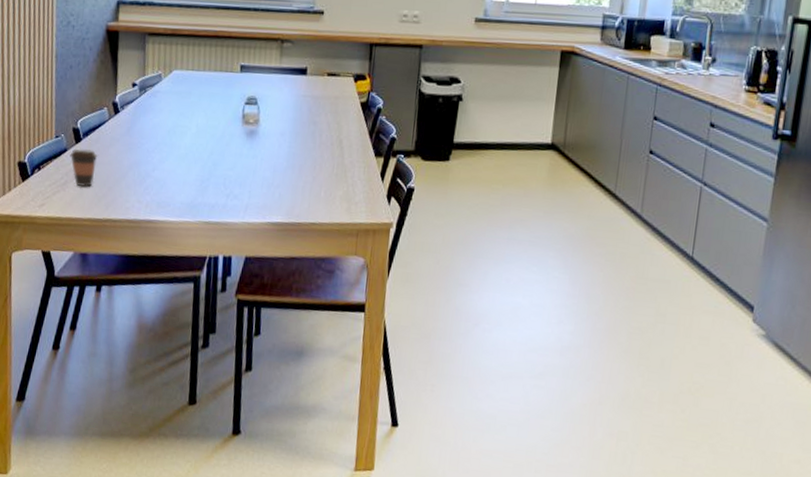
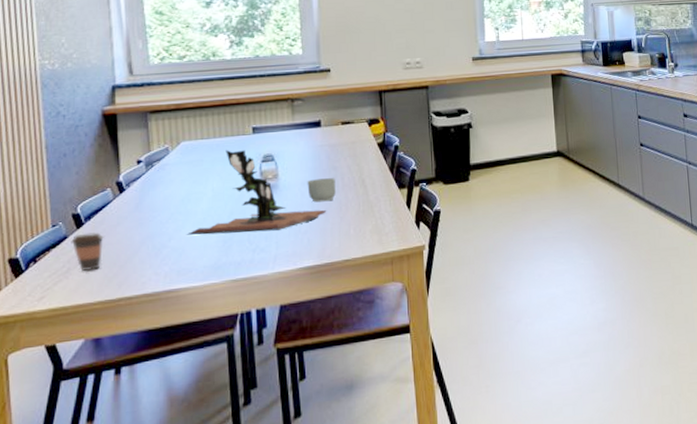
plant: none [168,86,300,180] -> present [186,150,326,235]
mug: none [285,131,314,158] -> present [307,178,336,203]

